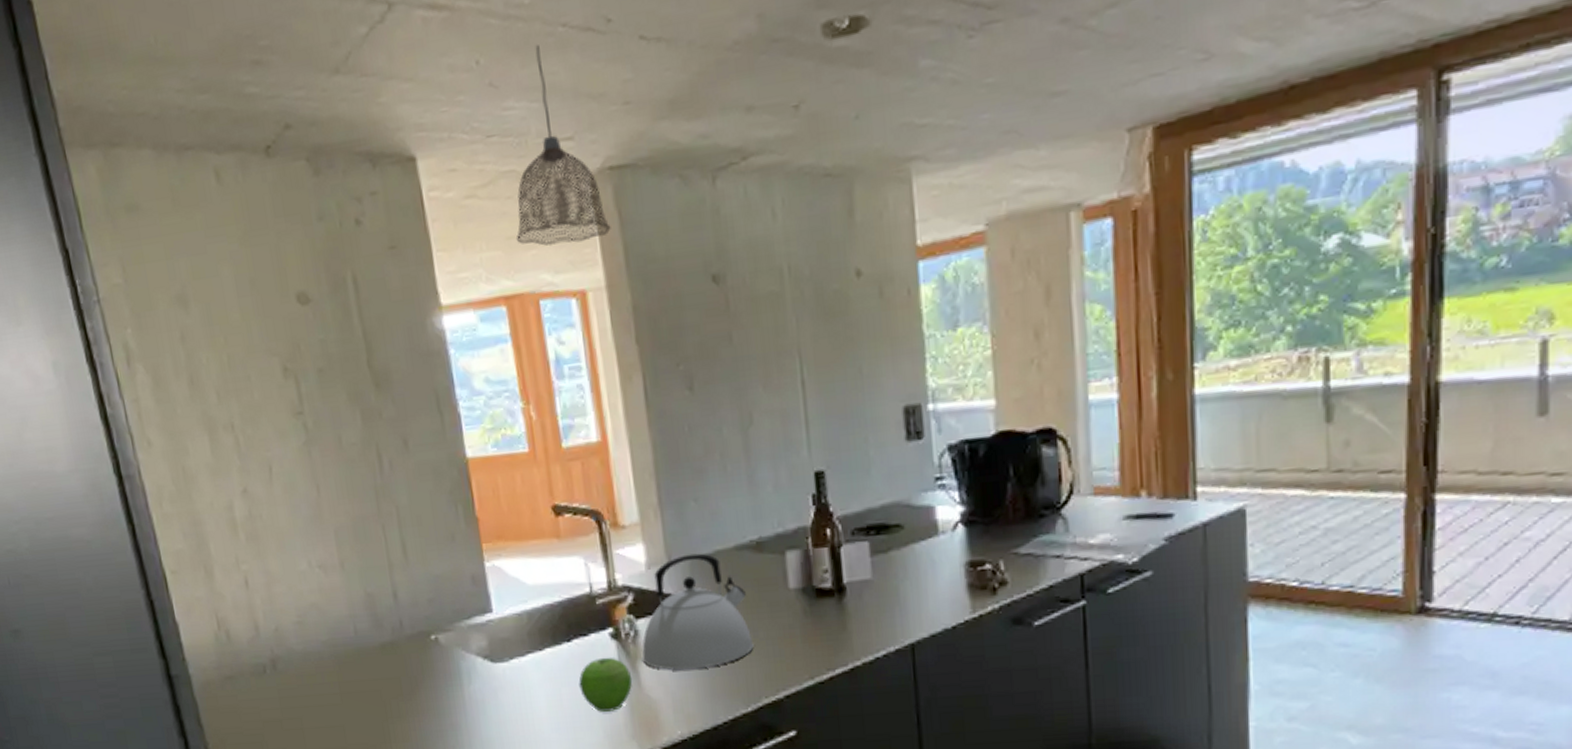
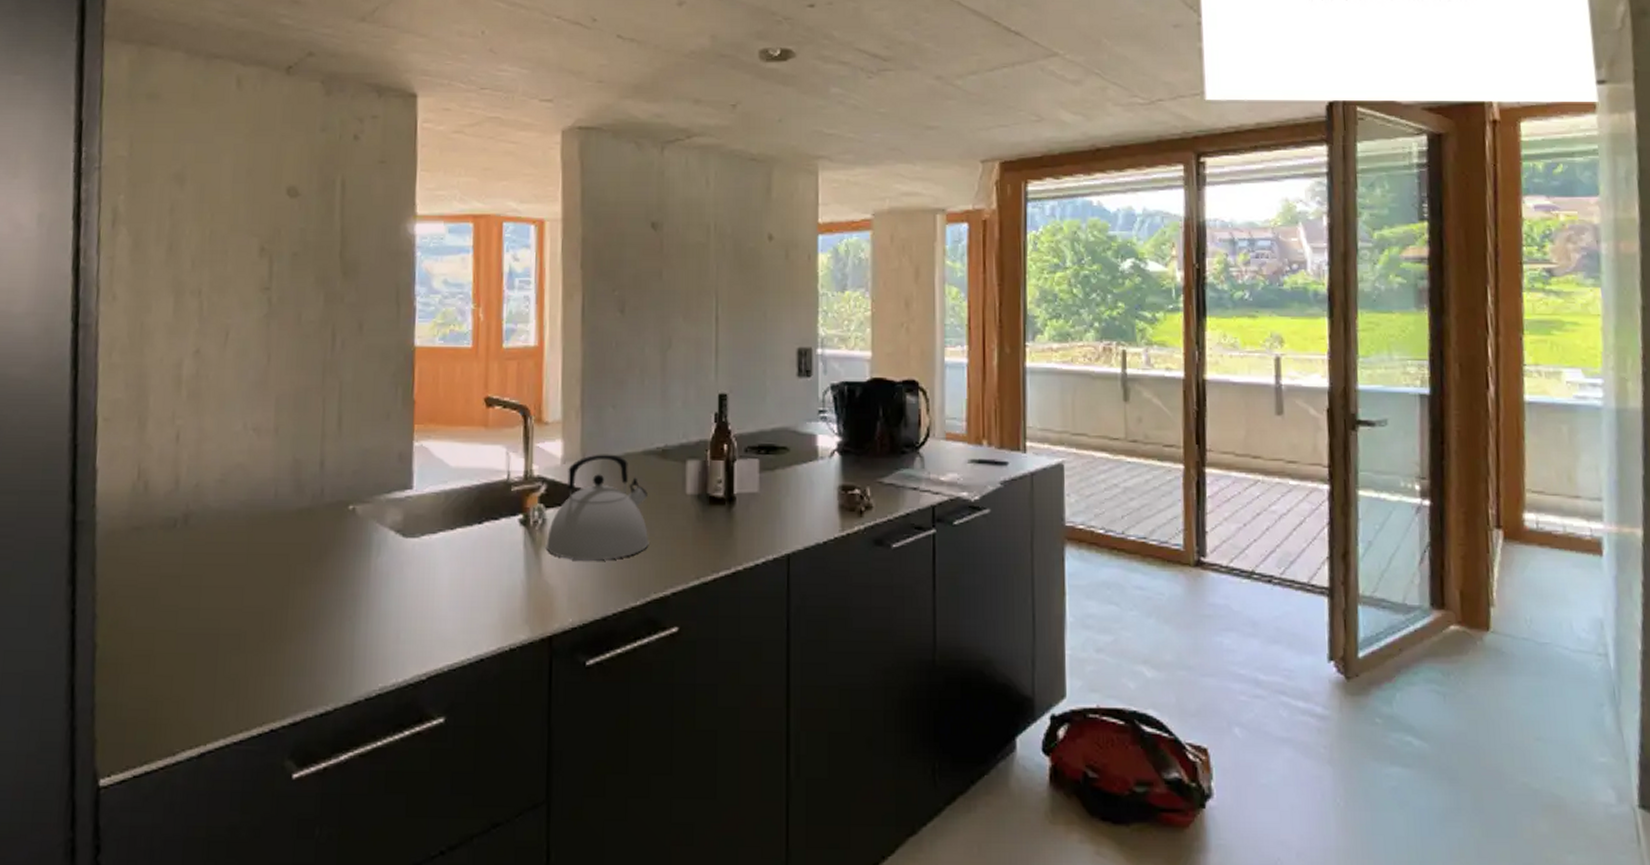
pendant lamp: present [516,45,611,247] -> none [491,28,573,181]
fruit: present [578,657,633,712] -> none [483,541,534,594]

